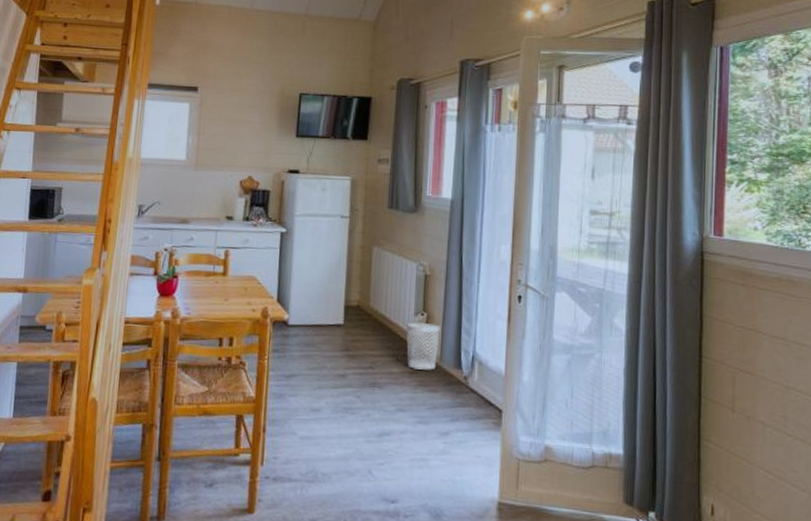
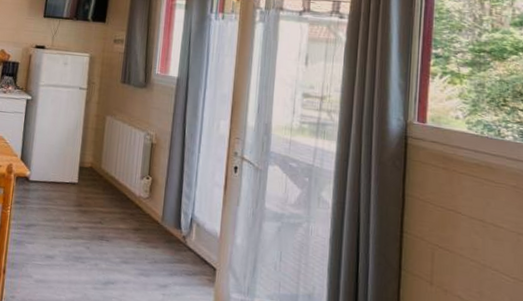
wastebasket: present [406,322,441,370] -> none [132,185,164,228]

